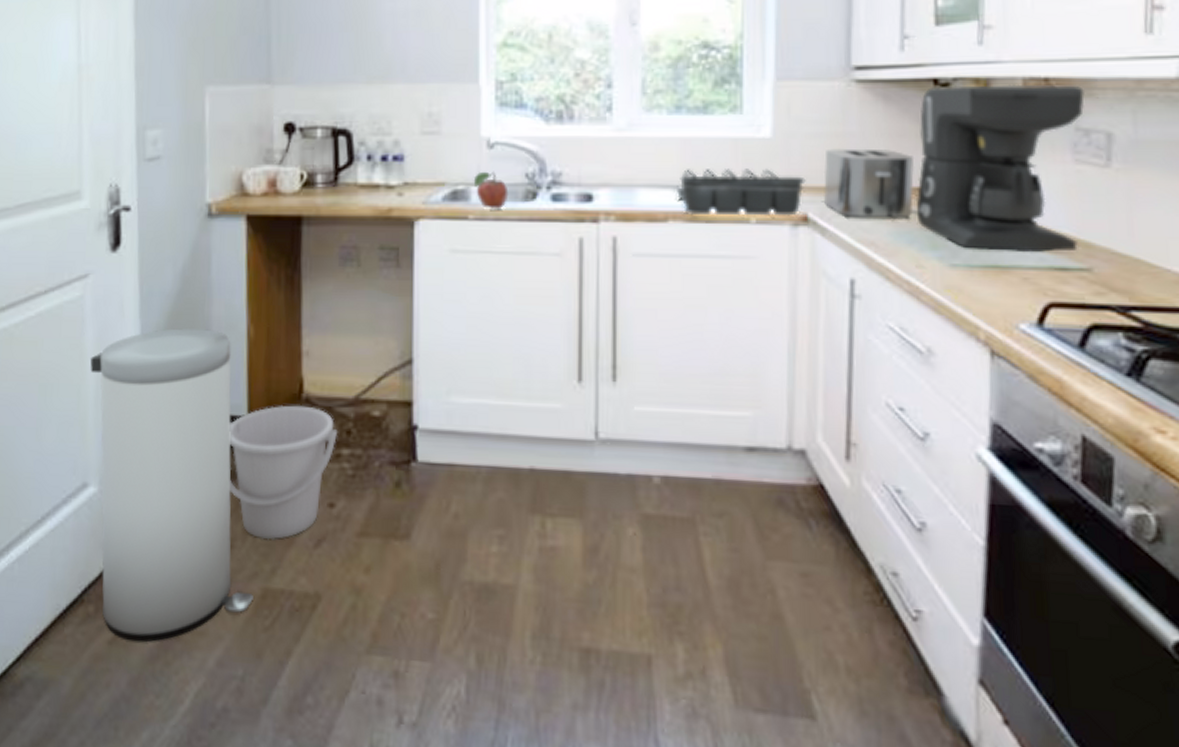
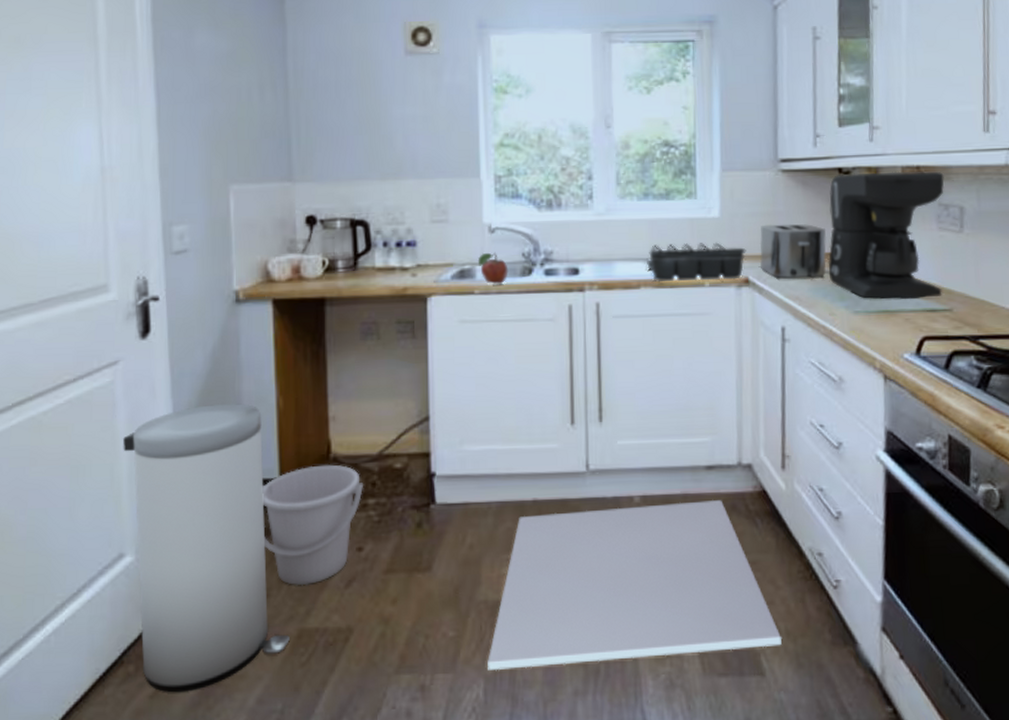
door mat: none [471,486,840,685] -> present [487,499,782,670]

